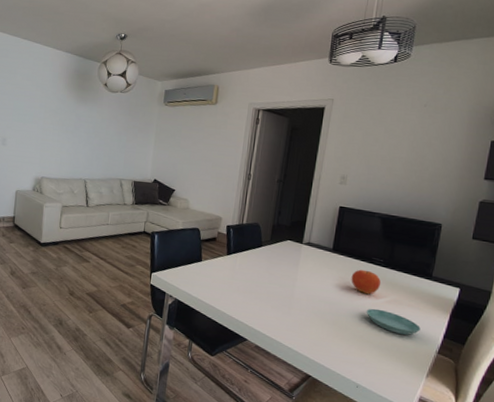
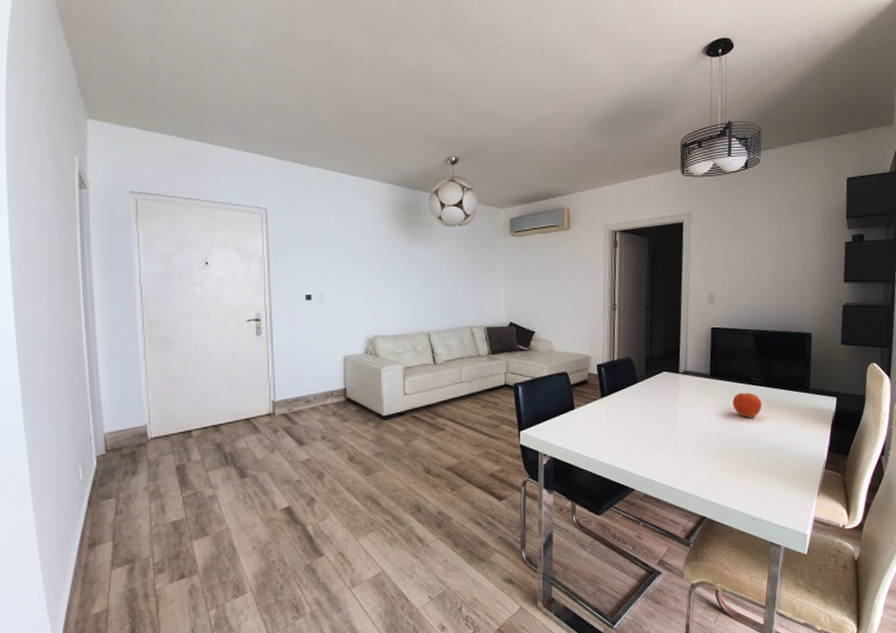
saucer: present [366,308,421,335] -> none [751,432,806,455]

